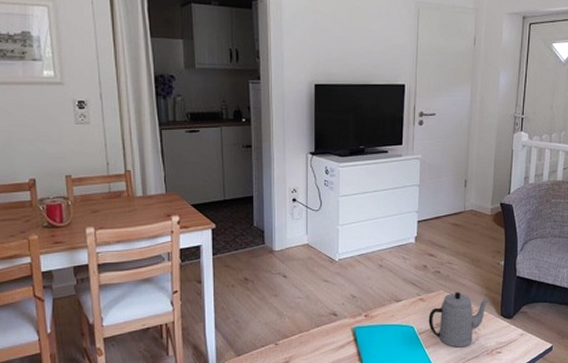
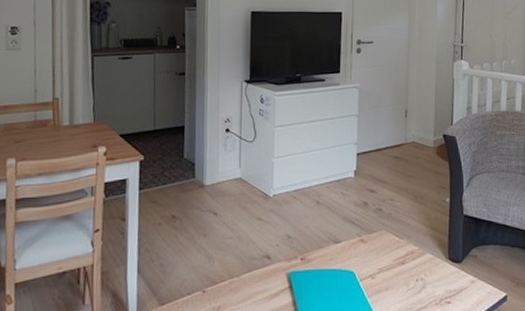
teapot: present [428,292,489,348] -> none [370,232,435,297]

